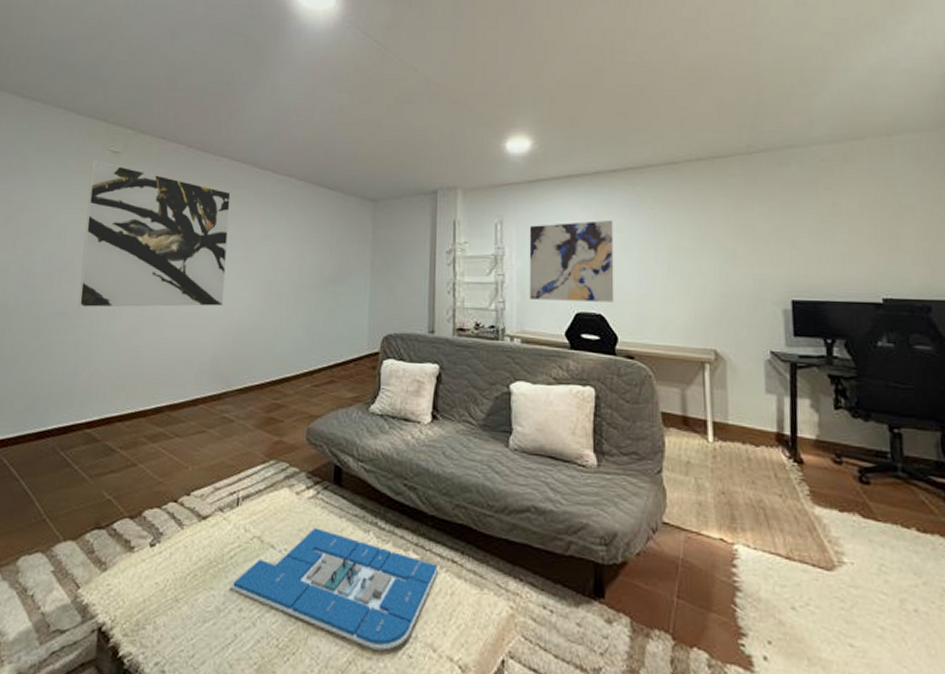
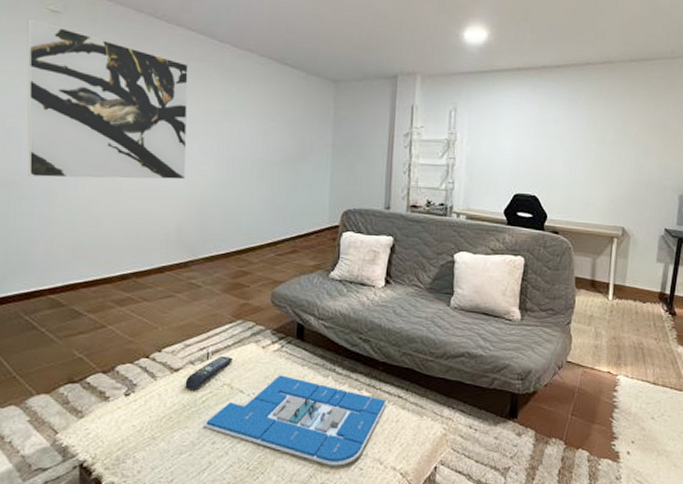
remote control: none [212,502,264,544] -> present [185,356,233,391]
wall art: present [529,219,614,302] -> none [475,112,553,186]

